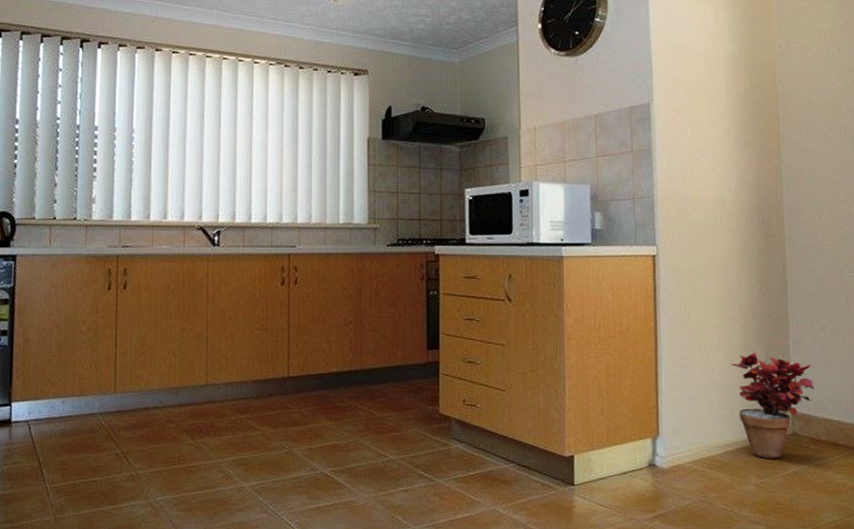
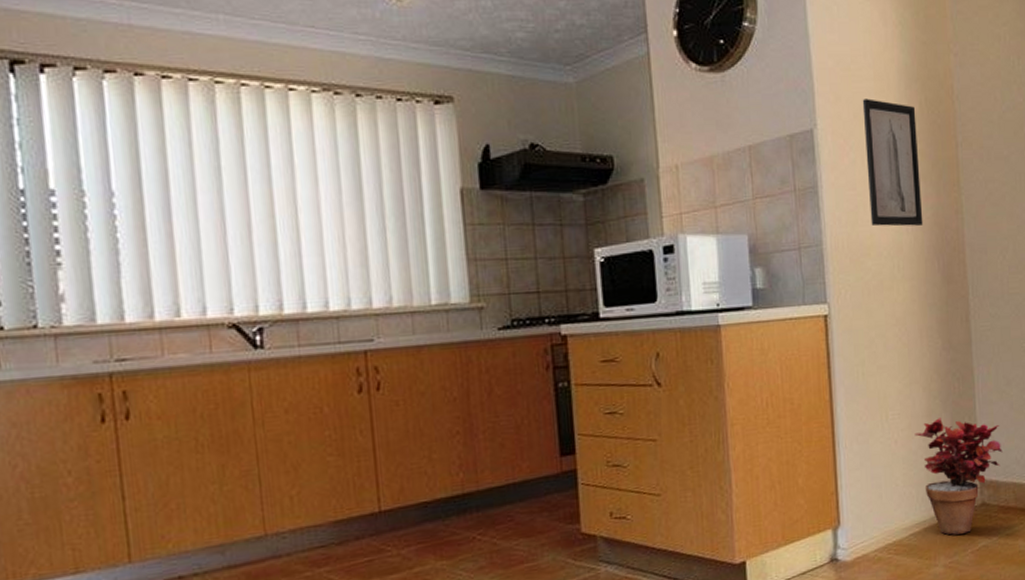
wall art: none [694,80,745,186] -> present [862,98,923,227]

